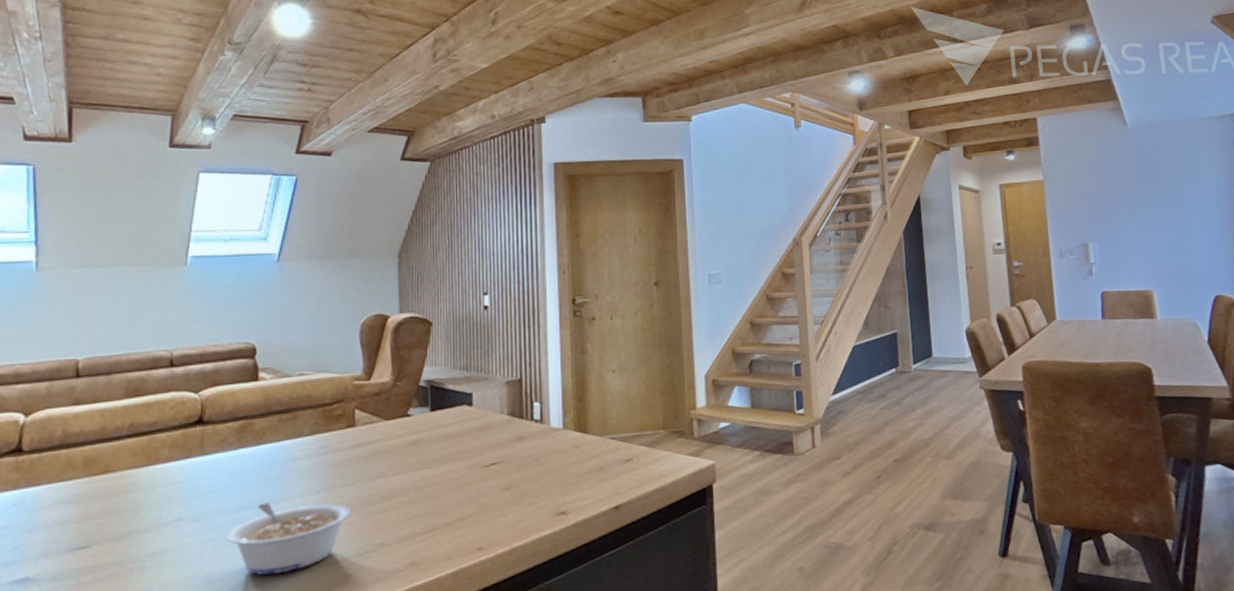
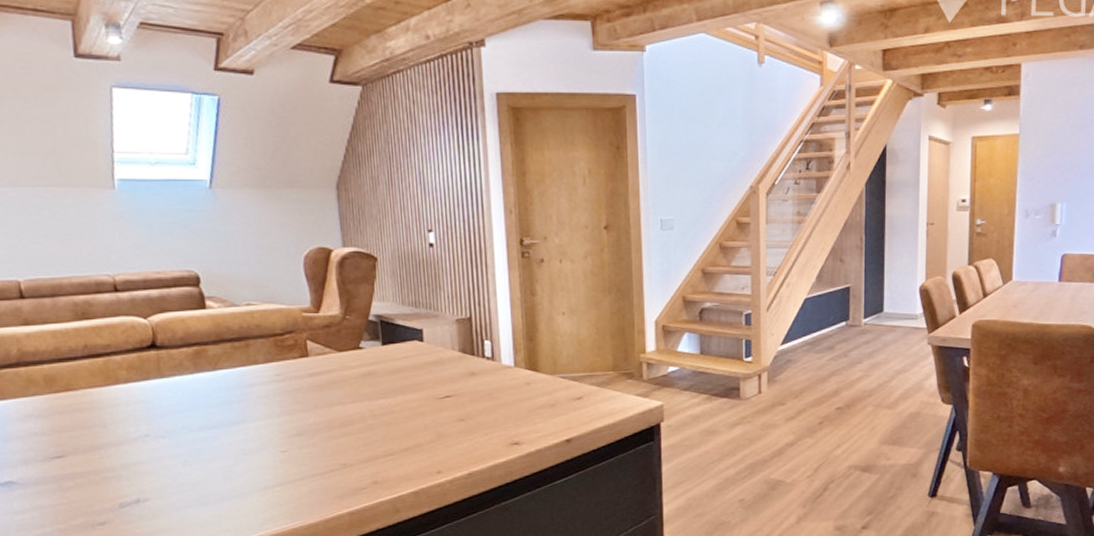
legume: present [227,502,351,576] -> none [195,423,313,488]

